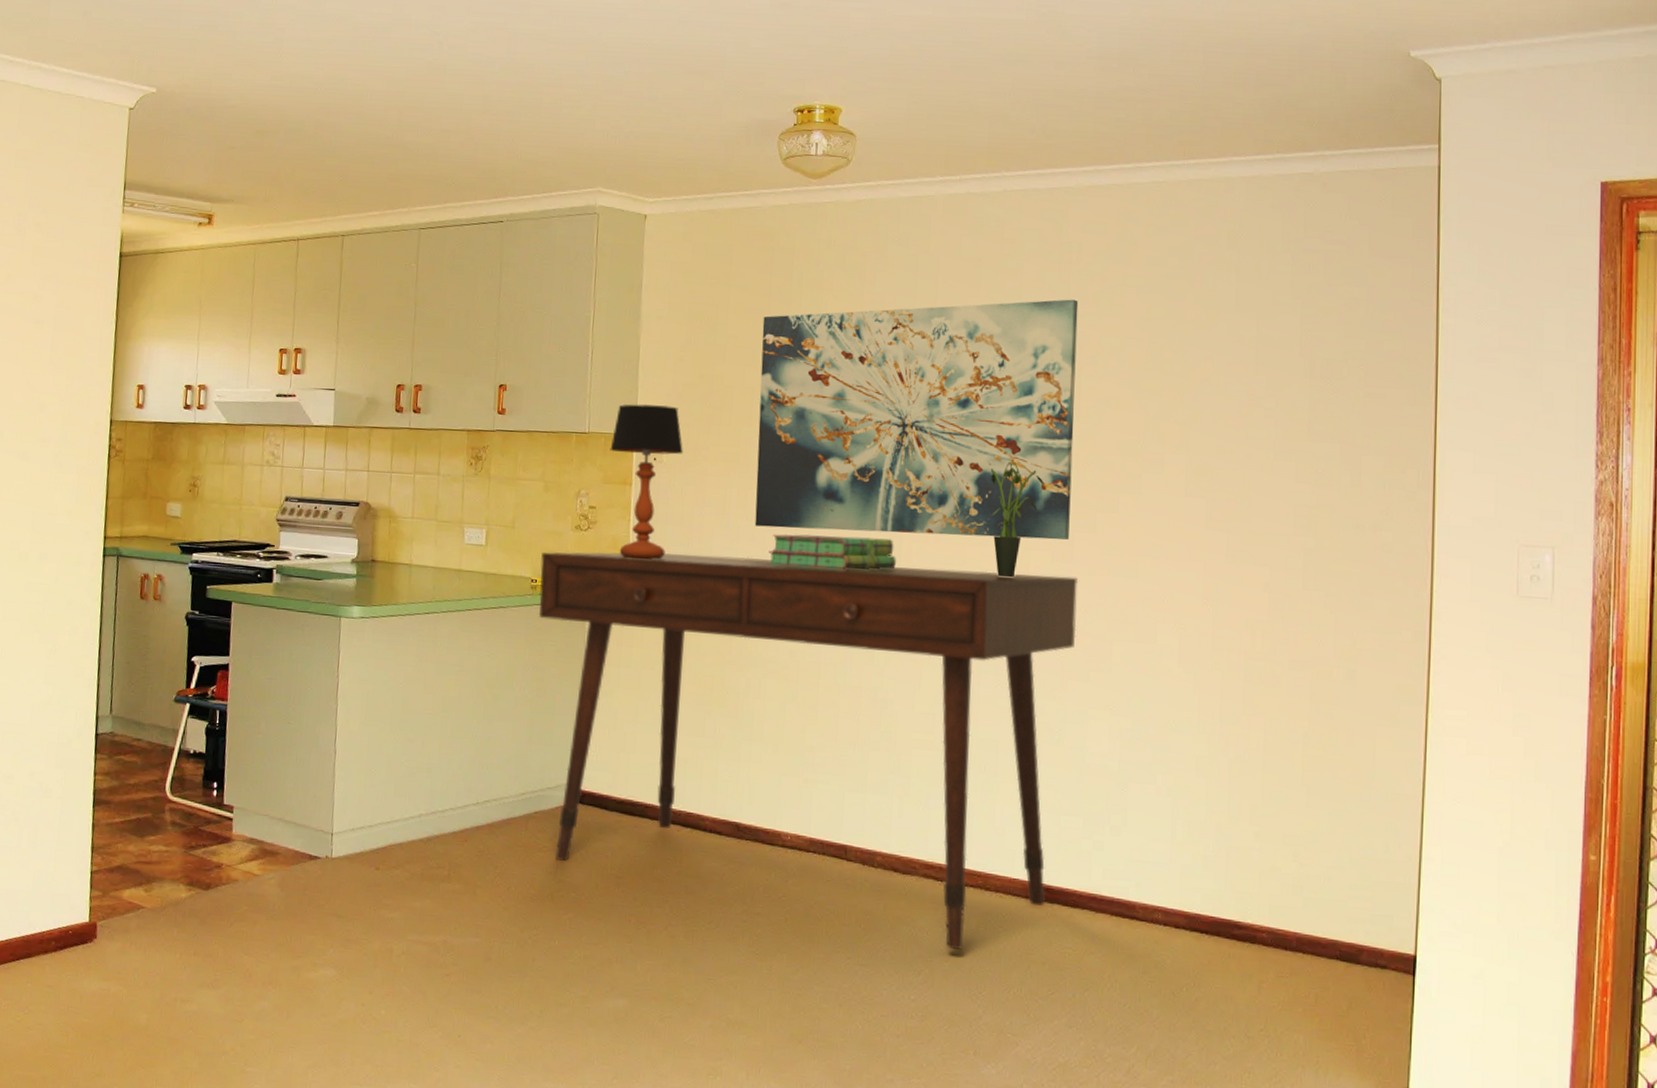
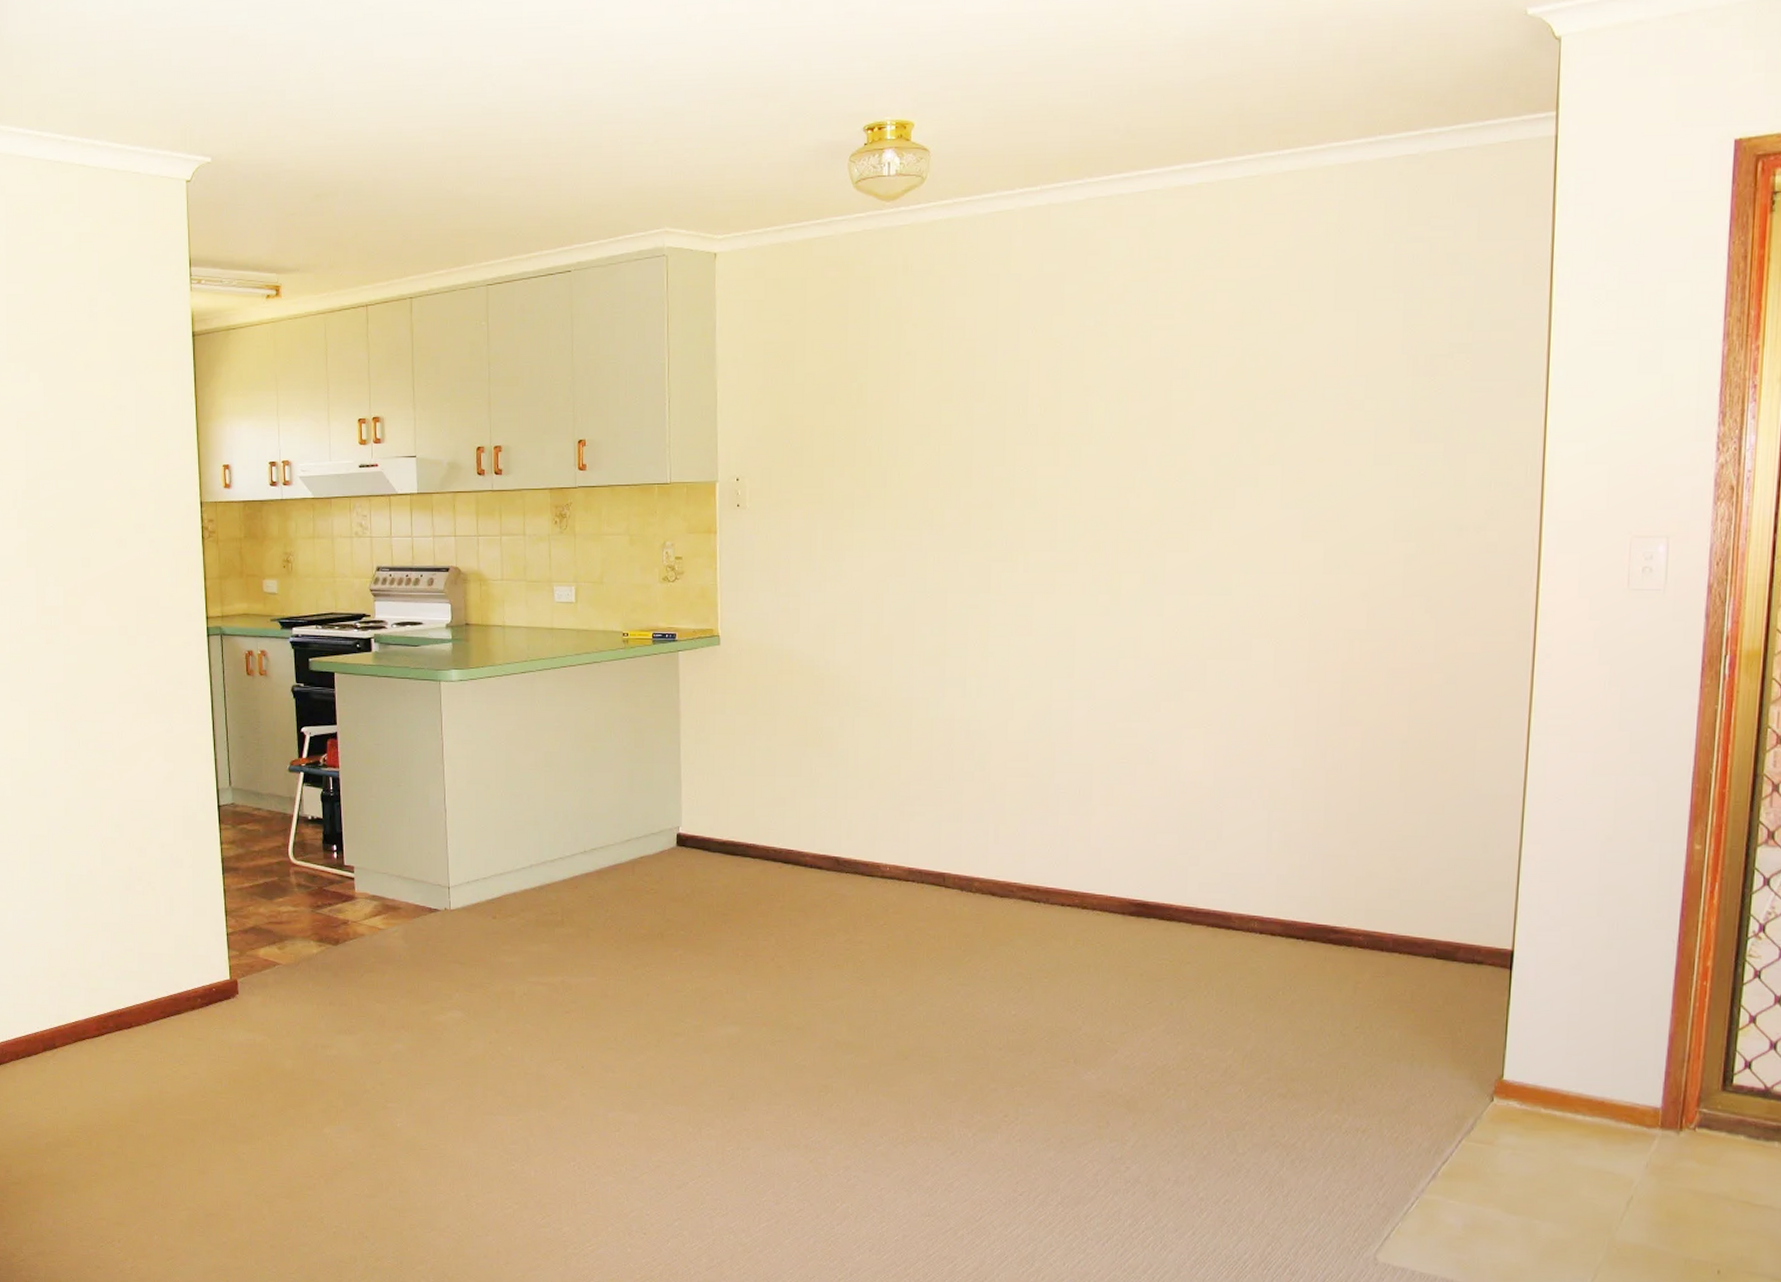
desk: present [538,551,1079,950] -> none [631,597,1171,967]
table lamp: present [610,403,683,560] -> none [692,449,766,606]
wall art: present [754,299,1079,540] -> none [840,310,1168,567]
stack of books: present [768,534,896,569] -> none [856,570,985,605]
potted plant: present [990,462,1045,577] -> none [1079,485,1135,602]

